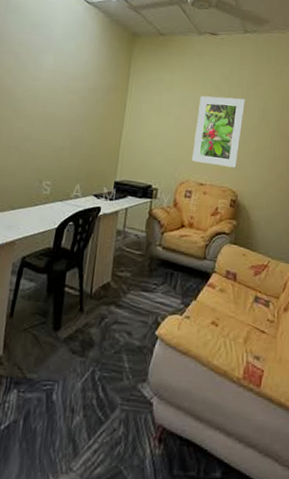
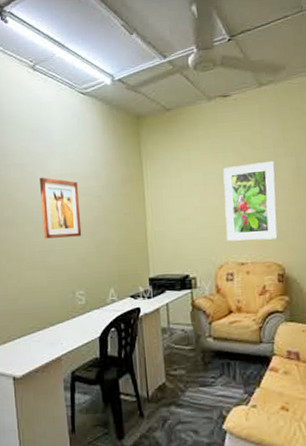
wall art: none [23,68,66,131] -> present [39,177,82,239]

